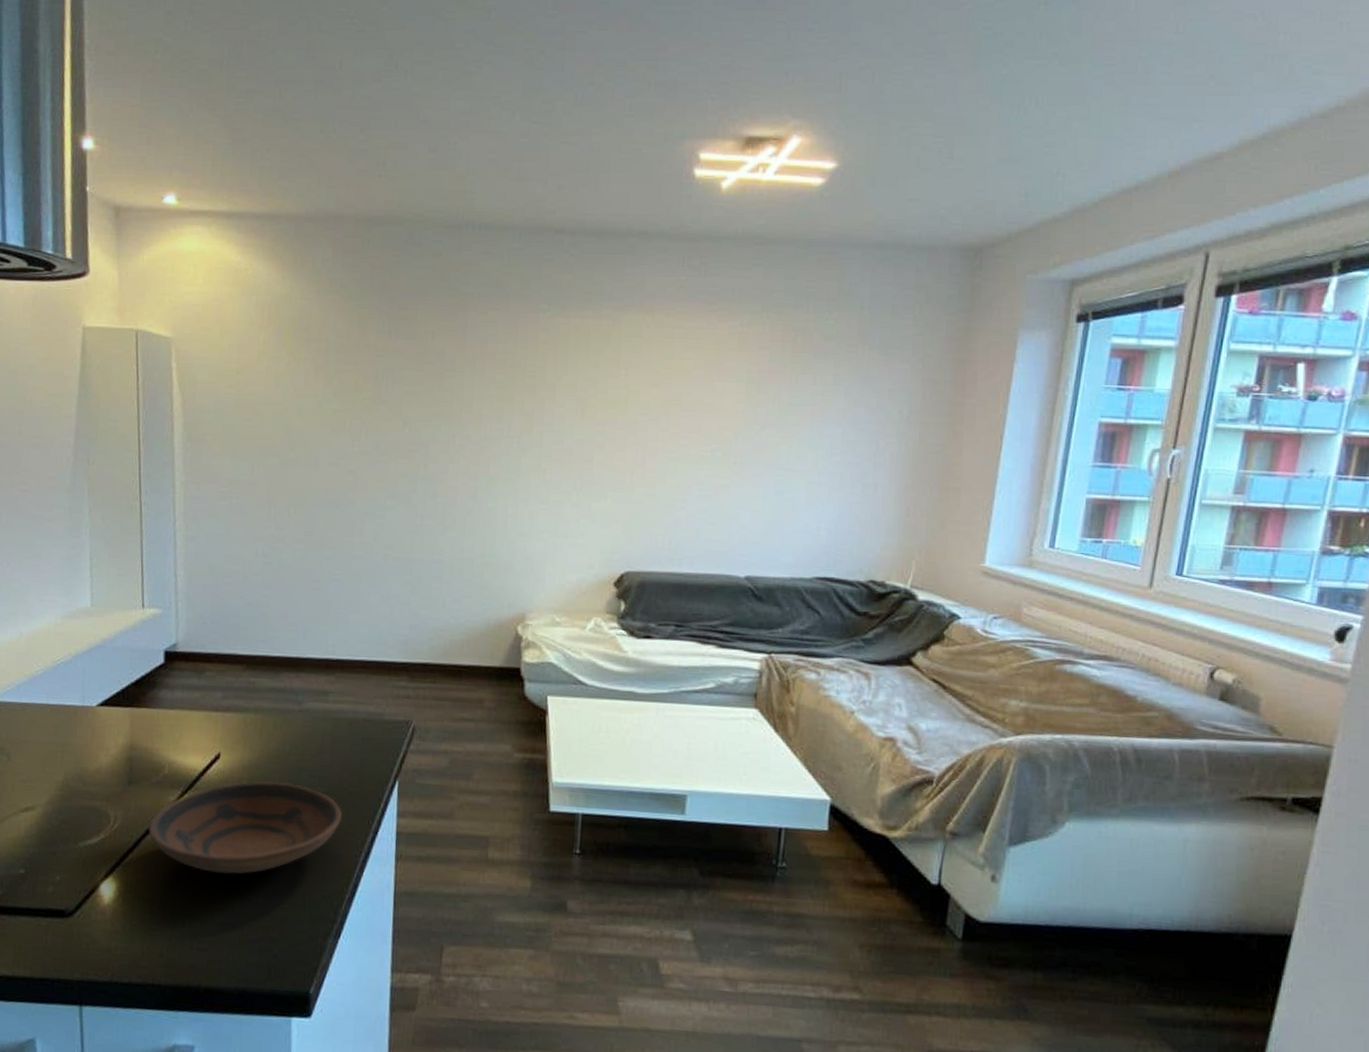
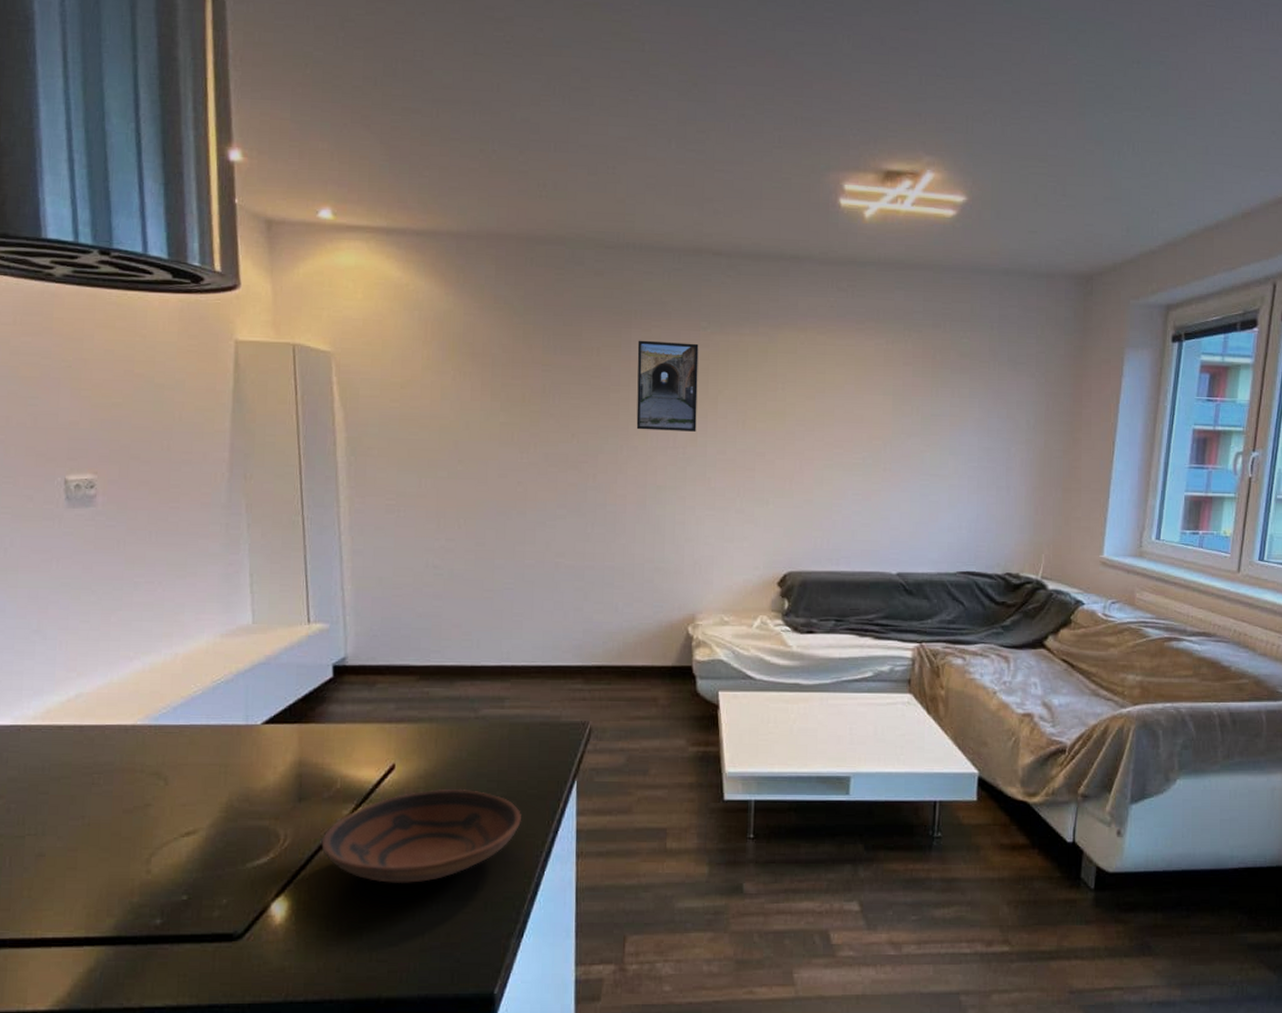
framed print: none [470,324,538,420] -> present [636,340,699,432]

